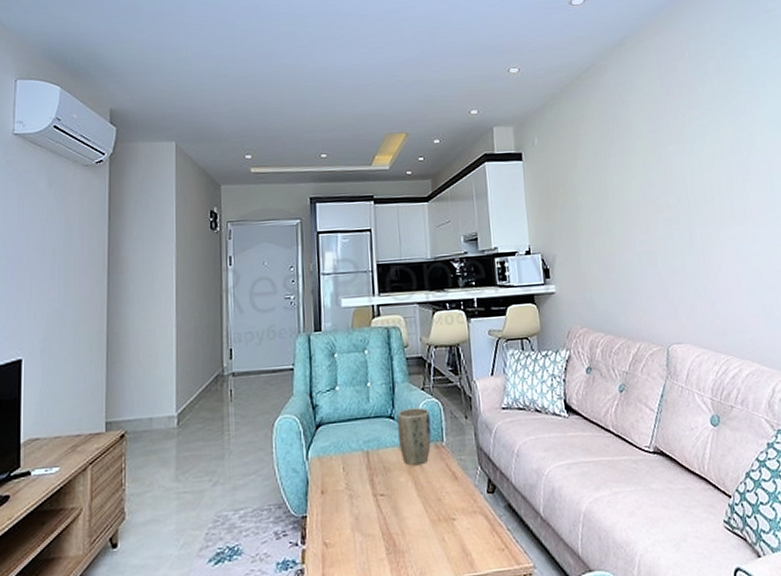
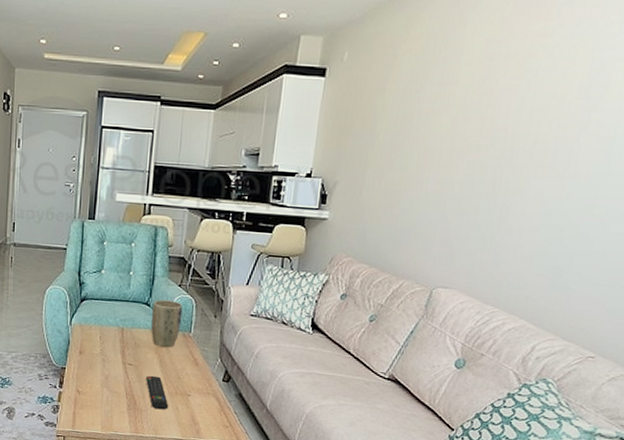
remote control: none [402,502,434,547] -> present [146,375,169,410]

